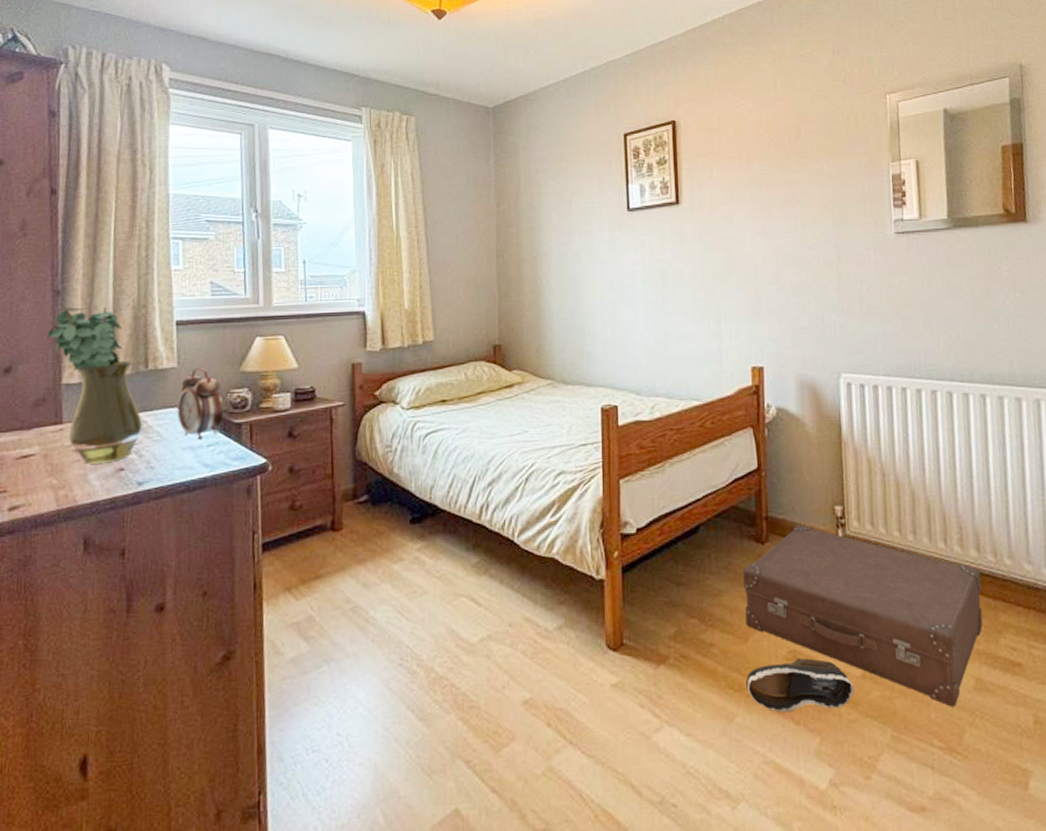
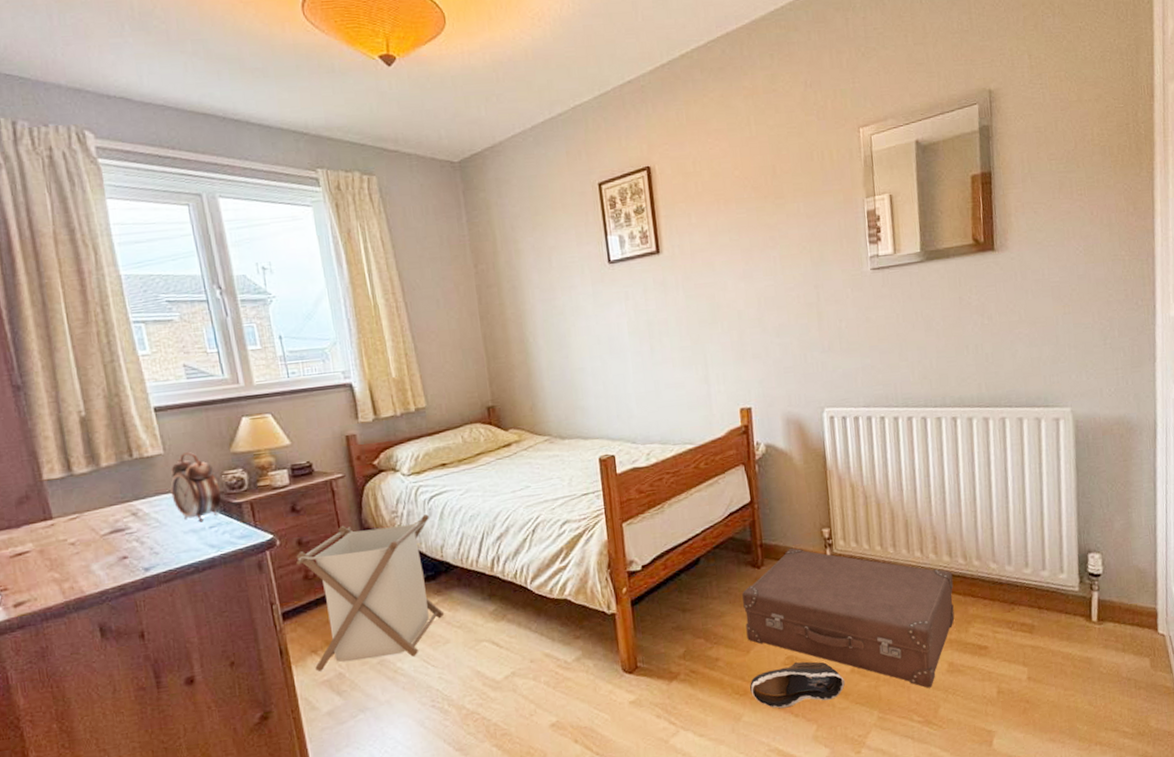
vase: present [46,304,142,464] -> none [16,398,139,556]
laundry basket: none [285,452,426,612] -> present [296,514,445,672]

